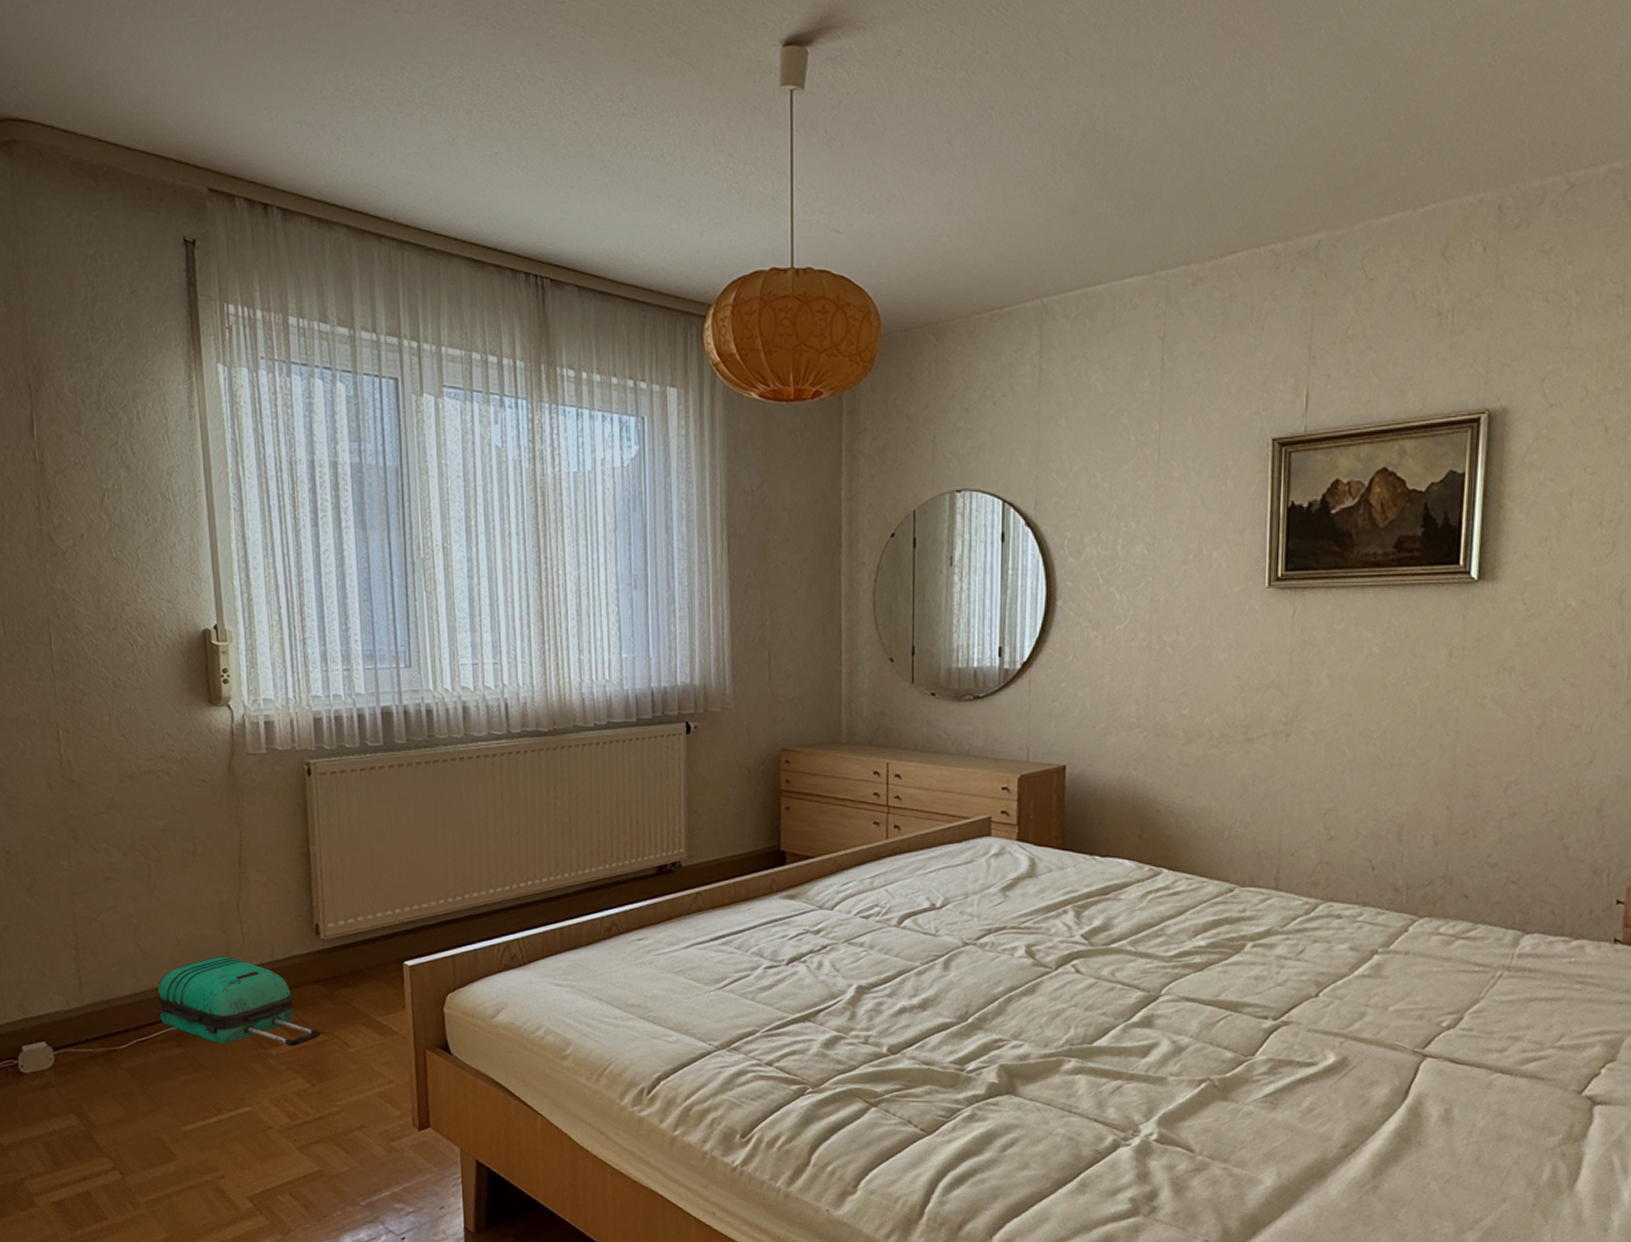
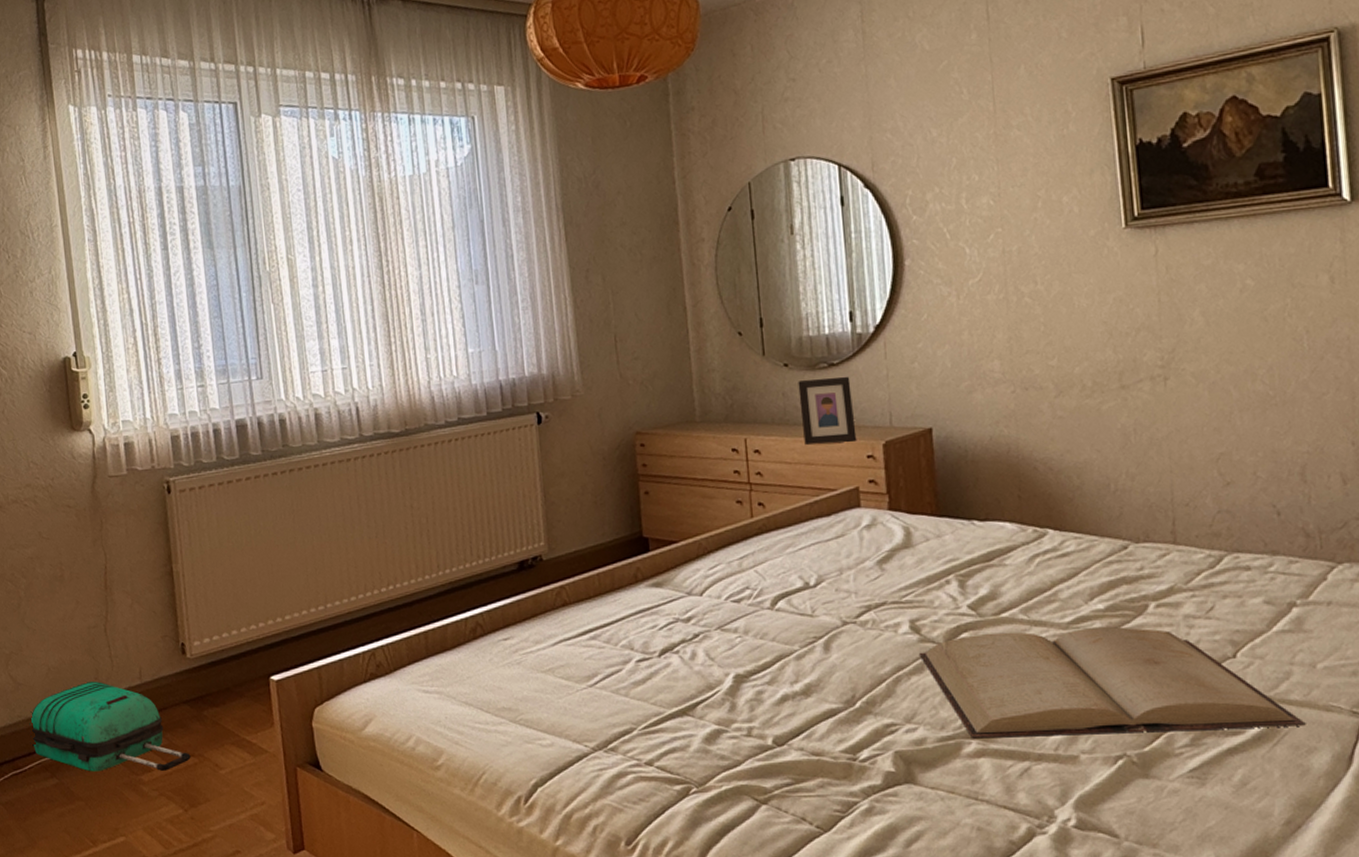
picture frame: none [943,709,994,773] -> present [798,376,857,445]
book: none [1031,961,1372,1062] -> present [918,627,1306,739]

